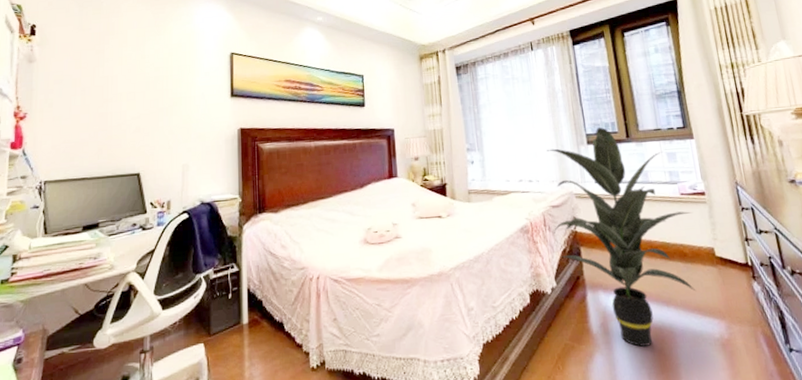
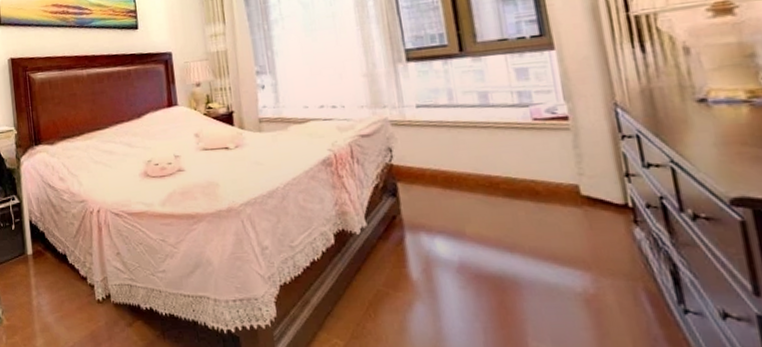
indoor plant: present [546,127,695,347] -> none [353,39,550,297]

